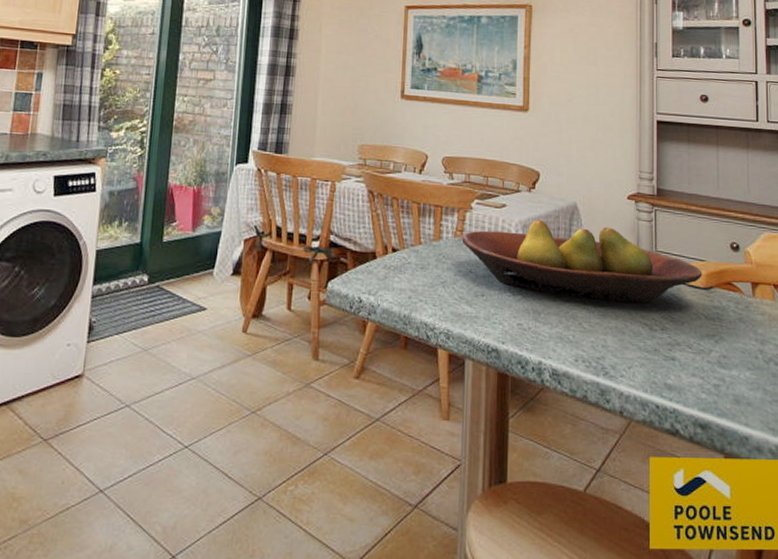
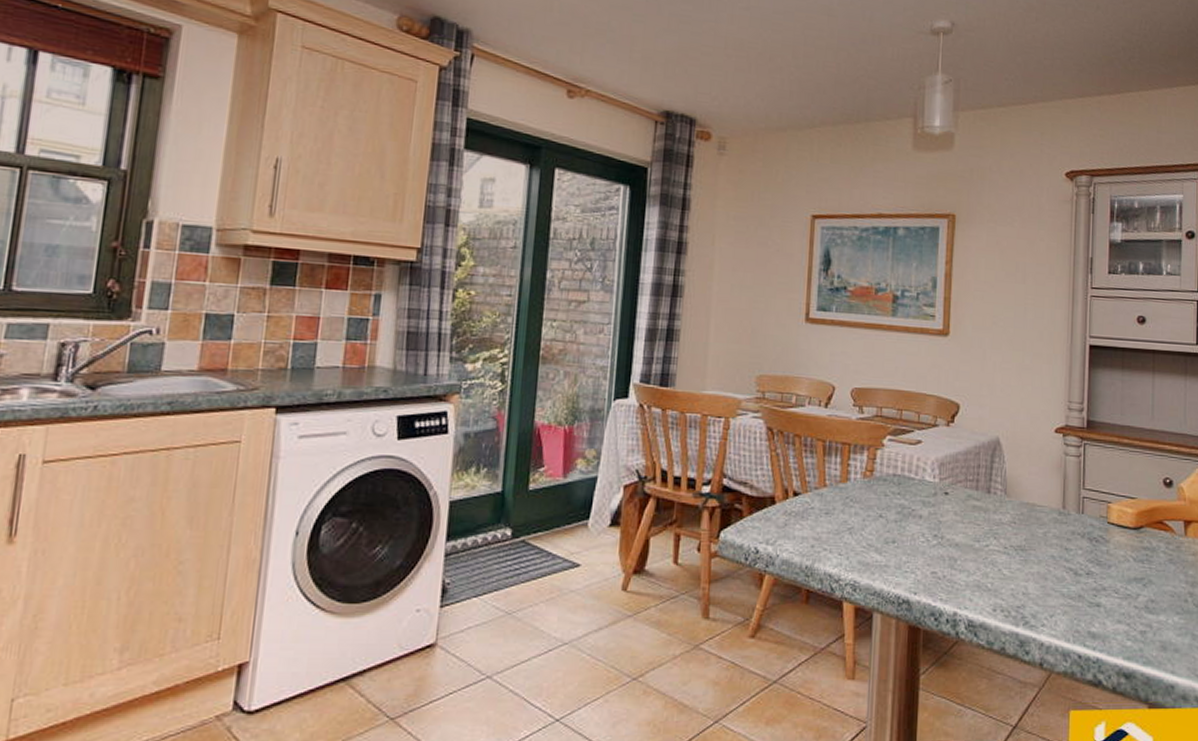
fruit bowl: present [461,219,702,303] -> none [871,456,1133,546]

